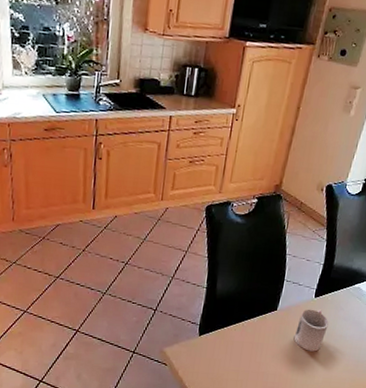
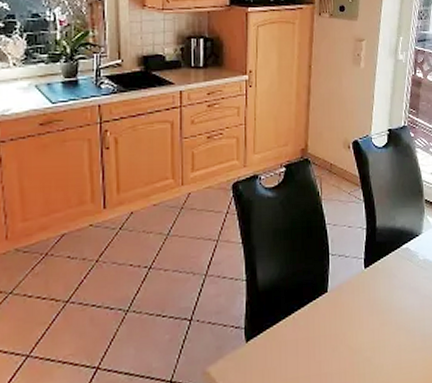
cup: present [294,309,329,352] -> none [351,282,385,335]

